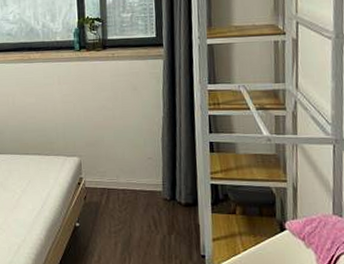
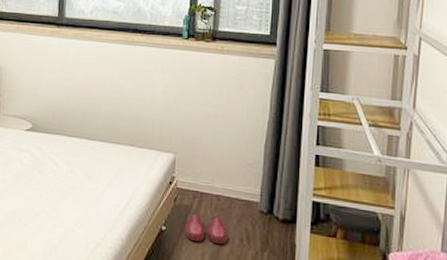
slippers: none [97,208,137,234] -> present [185,213,228,245]

